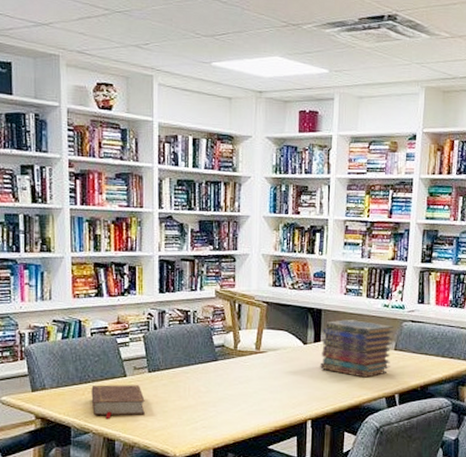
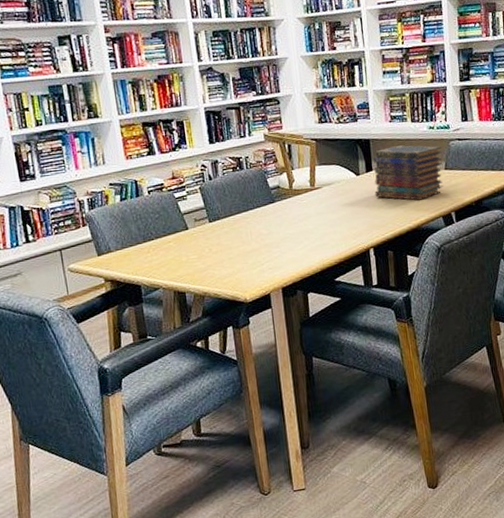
book: present [91,384,145,419] -> none [155,236,211,273]

